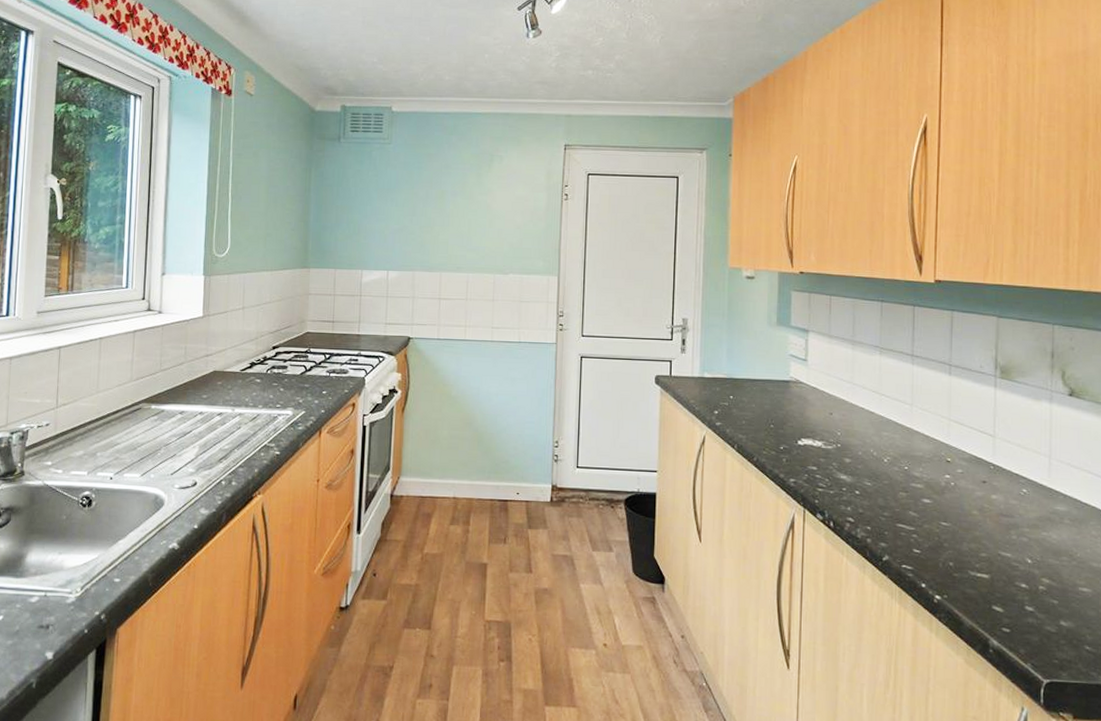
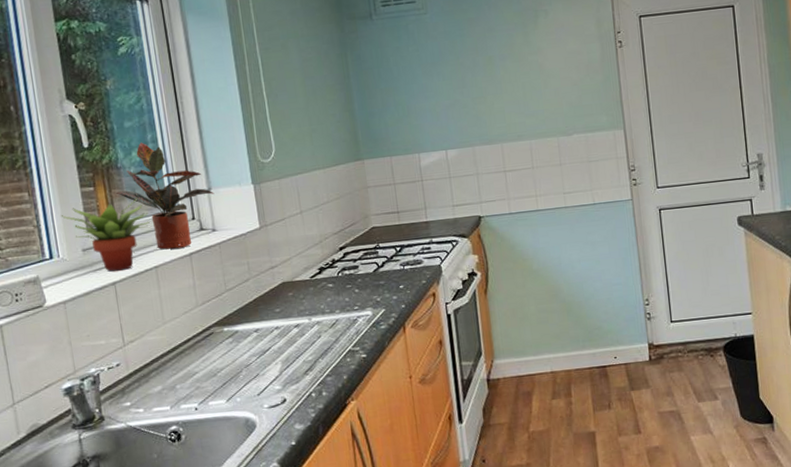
succulent plant: none [24,271,104,337] -> present [61,197,150,272]
potted plant: none [77,222,167,324] -> present [115,142,214,250]

